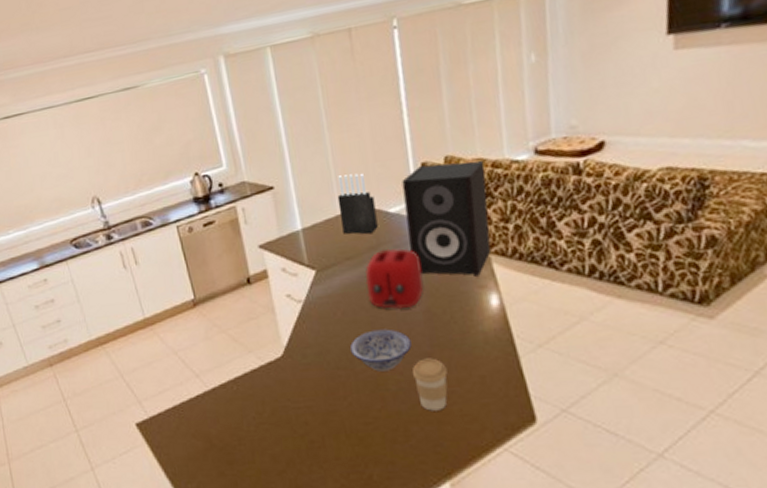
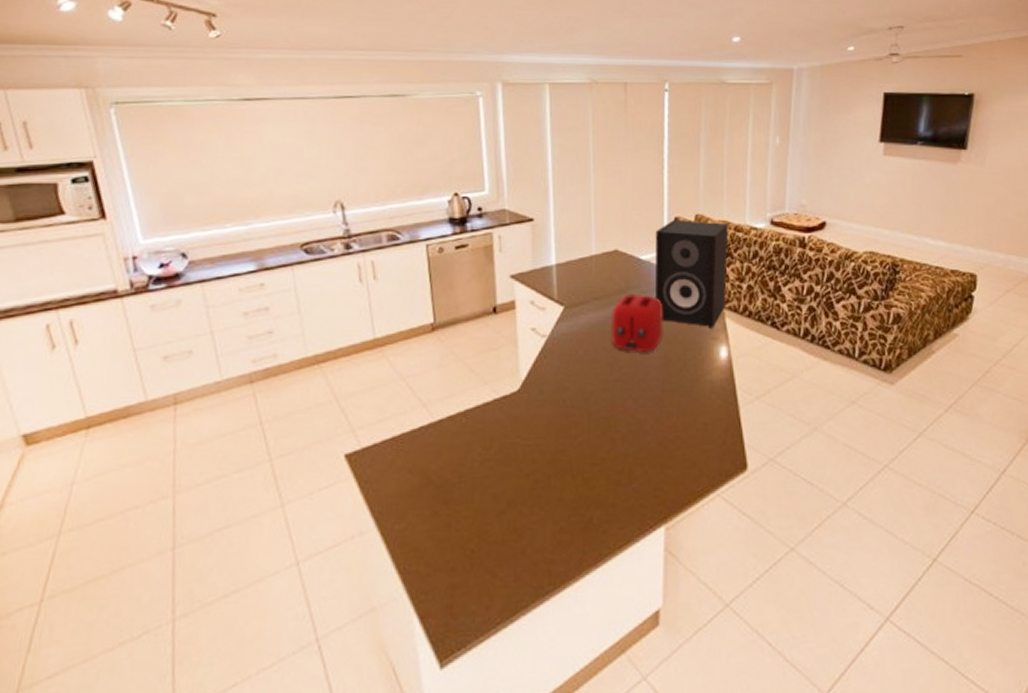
knife block: present [337,173,378,235] -> none [594,218,629,278]
bowl: present [349,329,412,372] -> none [586,371,645,413]
coffee cup: present [413,358,448,411] -> none [644,402,675,455]

